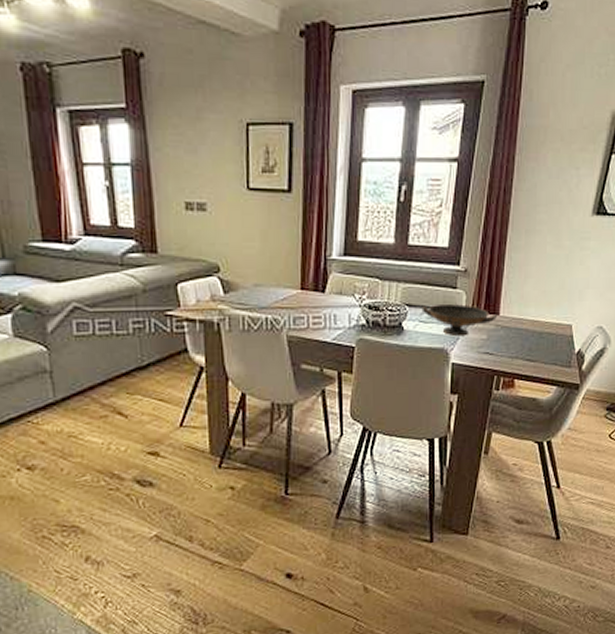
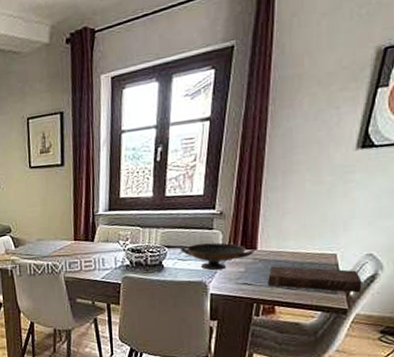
book: none [509,335,593,367] -> present [268,266,362,293]

